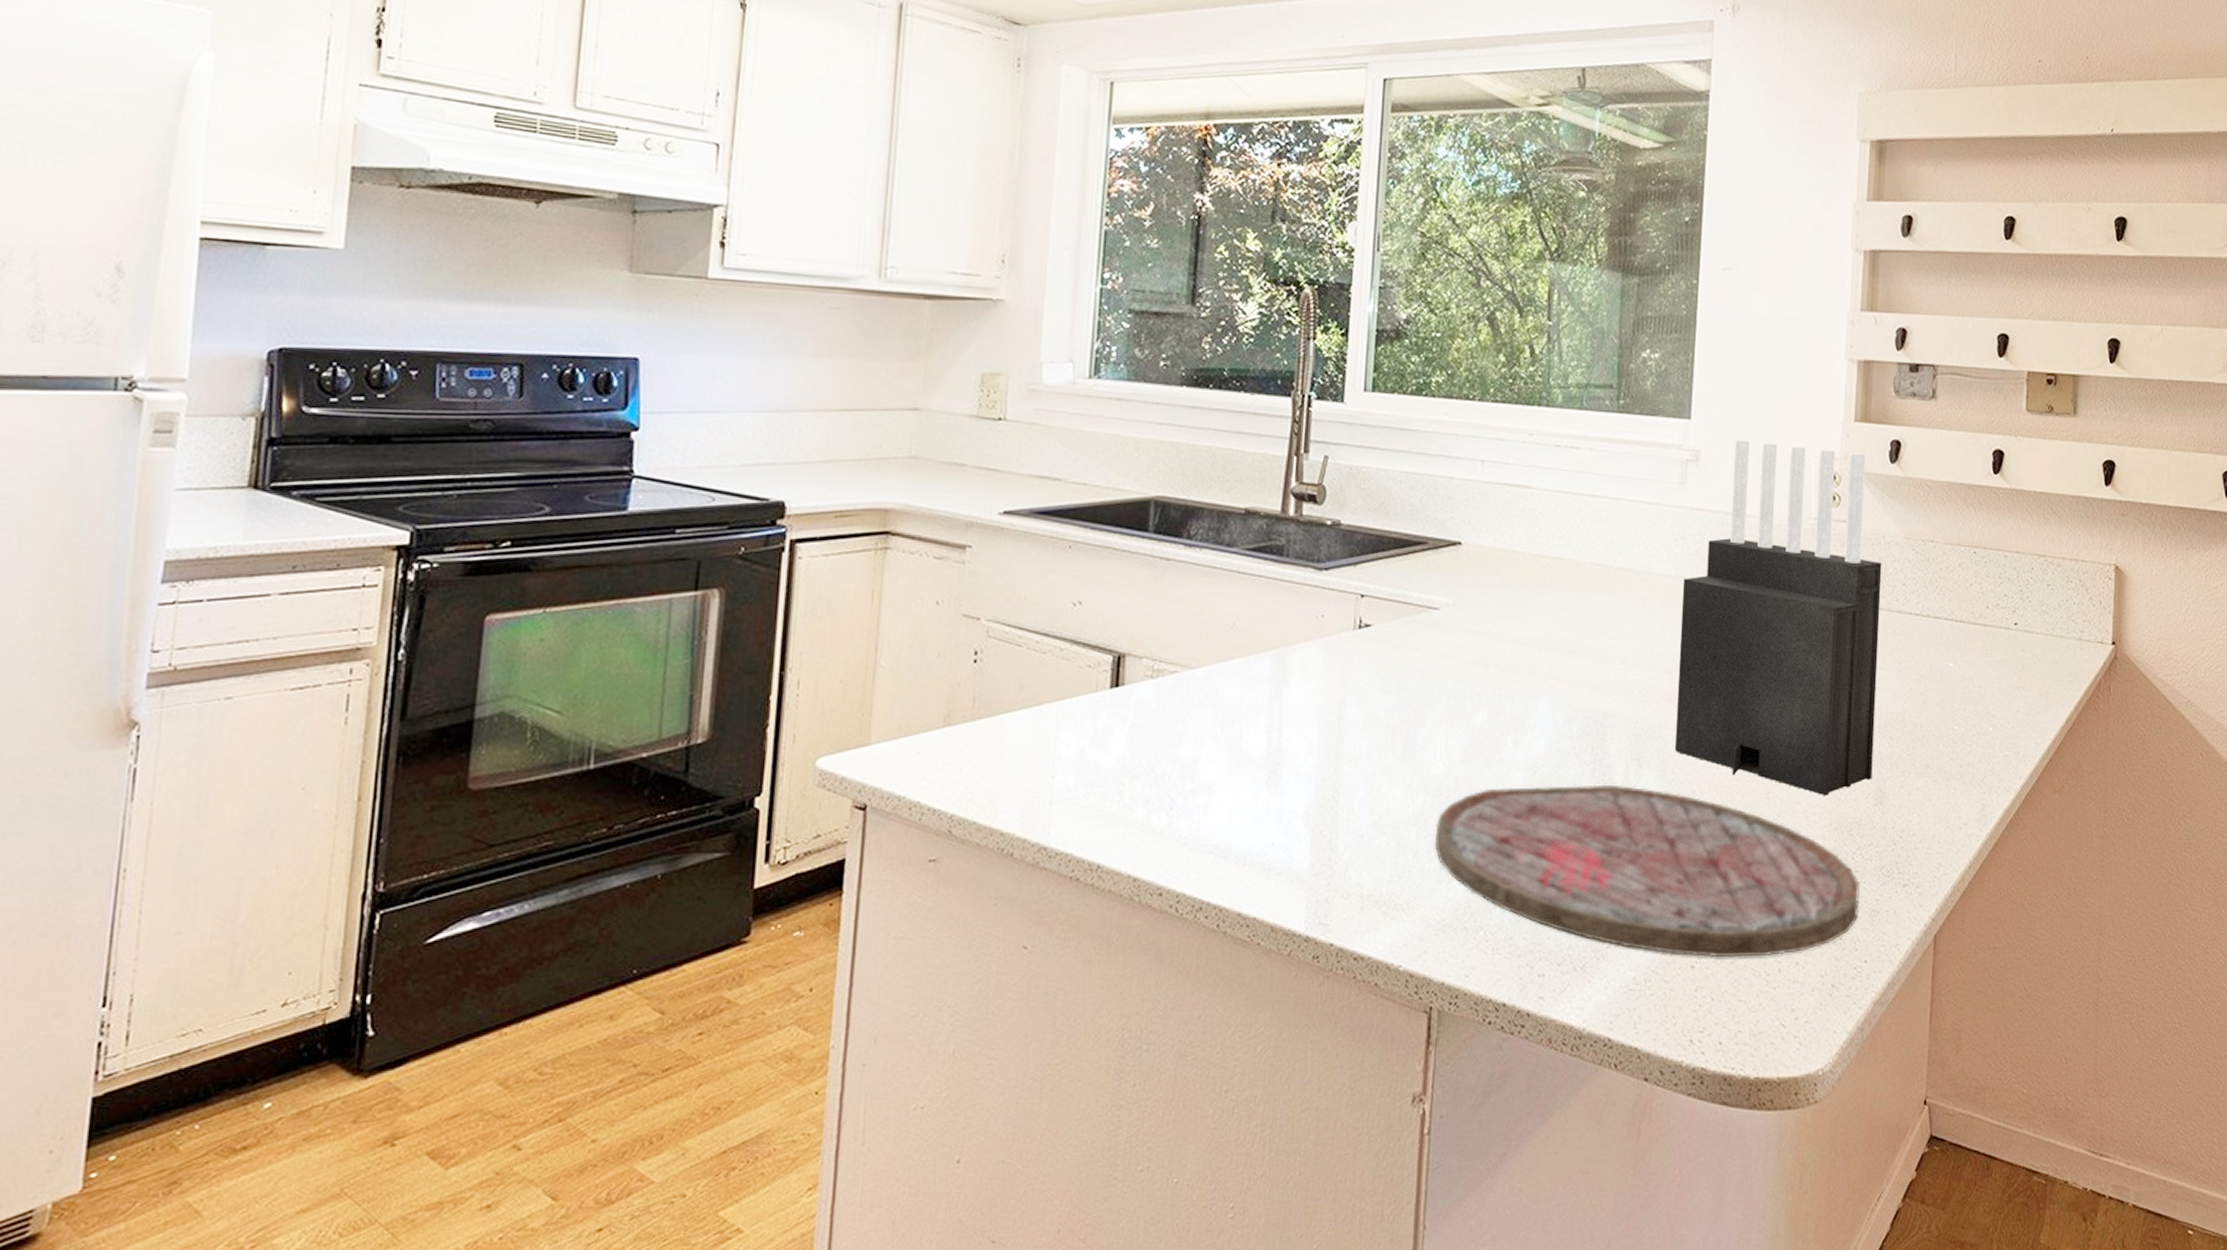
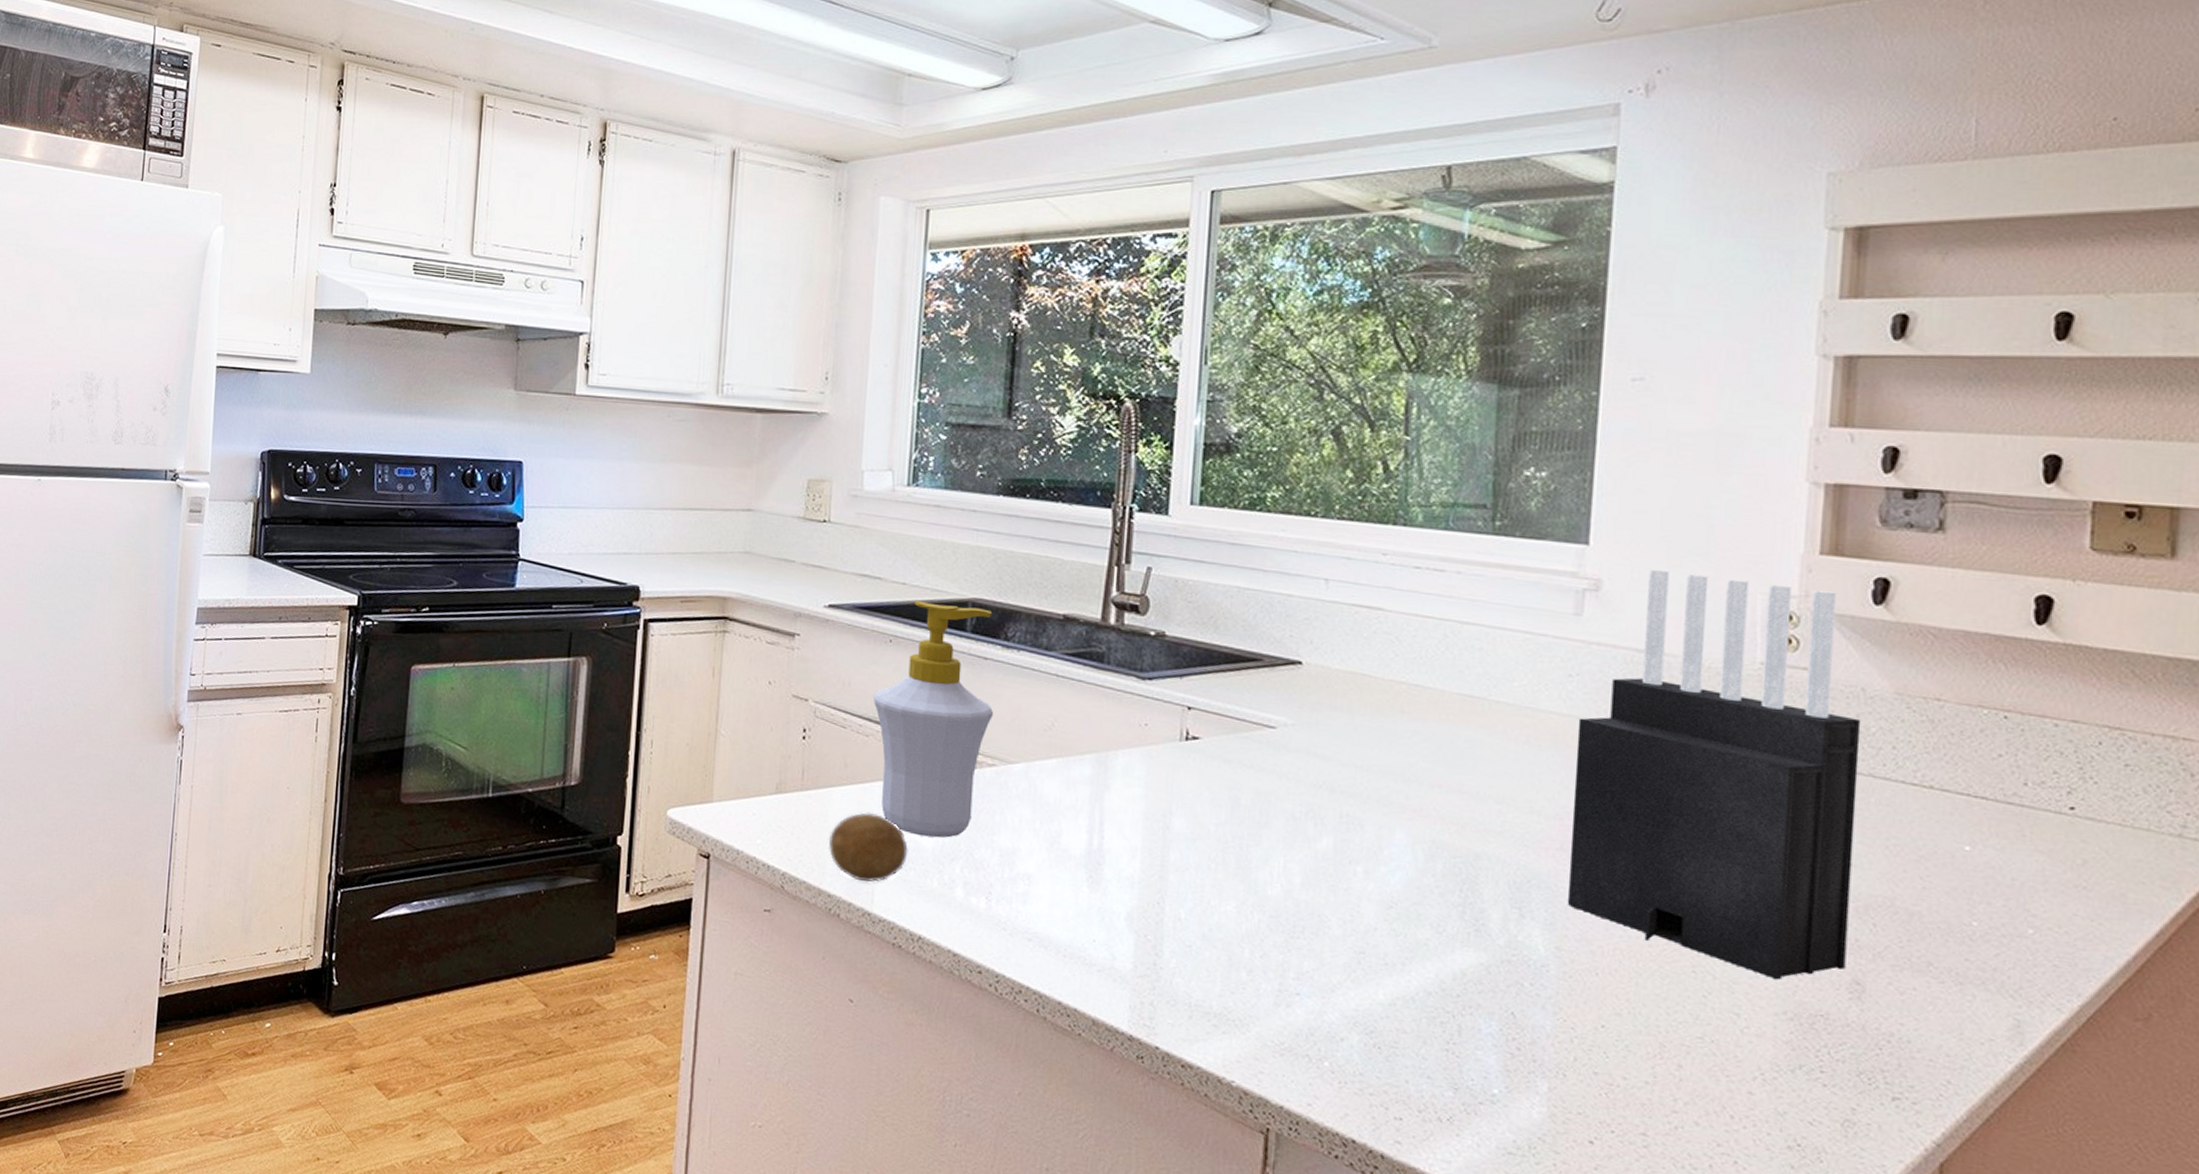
fruit: none [1001,736,1087,814] -> present [828,811,908,882]
soap bottle: none [1051,501,1175,756] -> present [873,600,993,838]
cutting board: present [1435,784,1859,957] -> none [1272,916,1826,1151]

